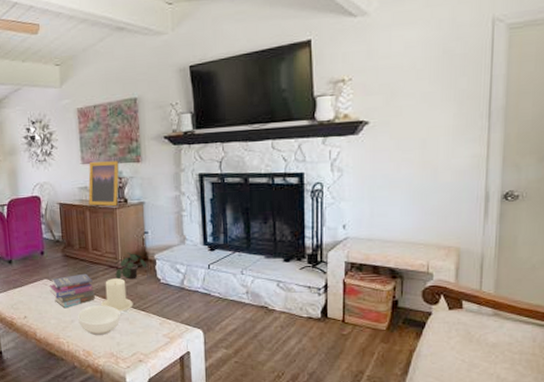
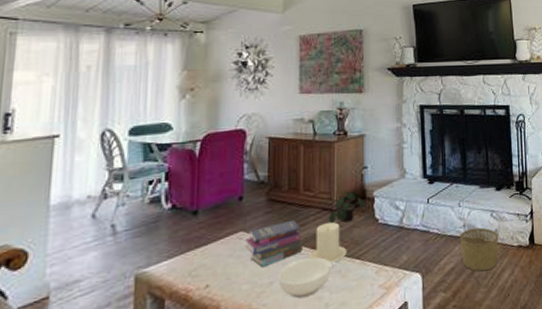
picture frame: present [88,161,119,207] -> none [304,91,341,140]
basket: none [241,296,286,336] -> present [459,227,499,272]

